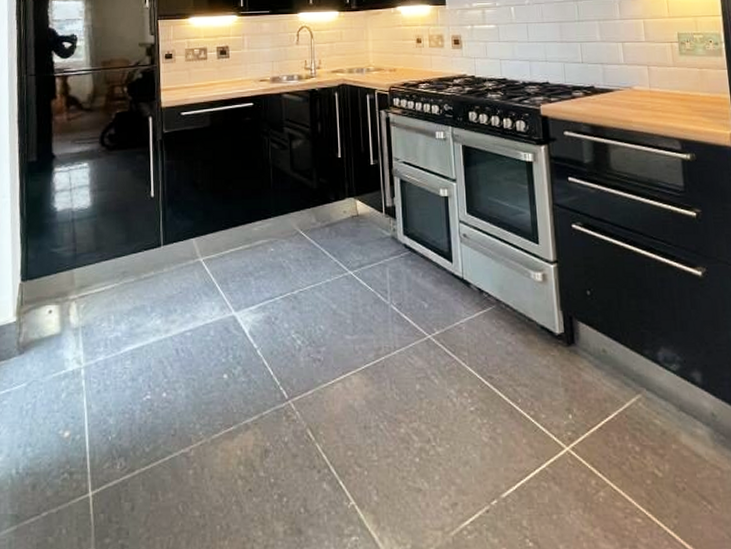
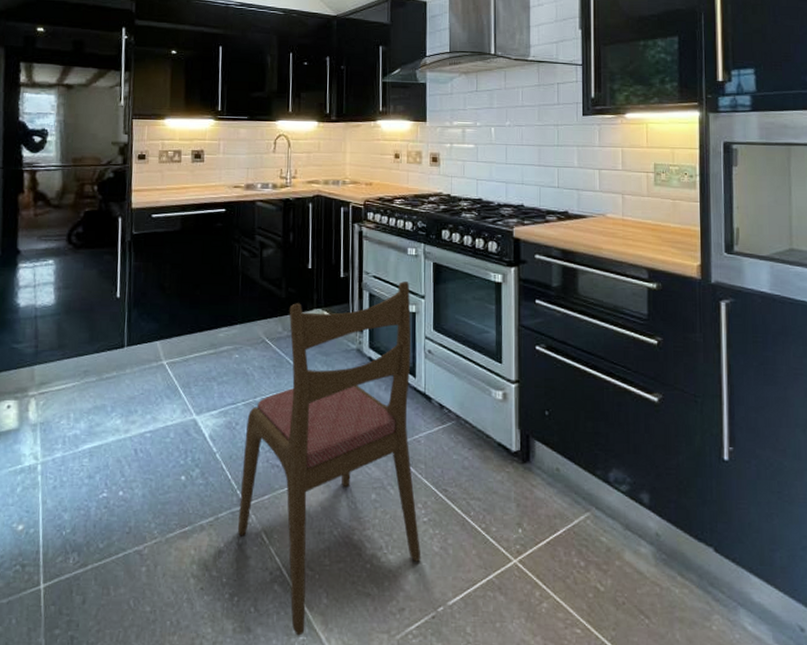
dining chair: none [282,166,471,536] -> present [237,281,421,636]

